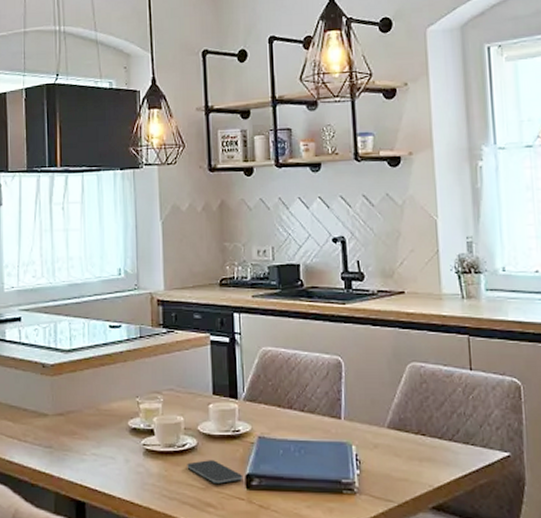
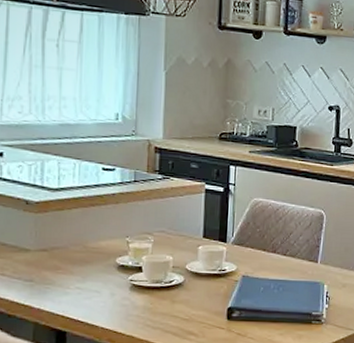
smartphone: present [187,460,243,484] -> none [172,295,225,315]

